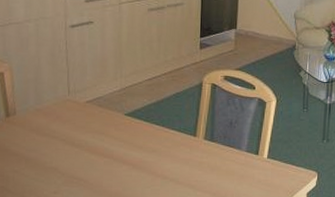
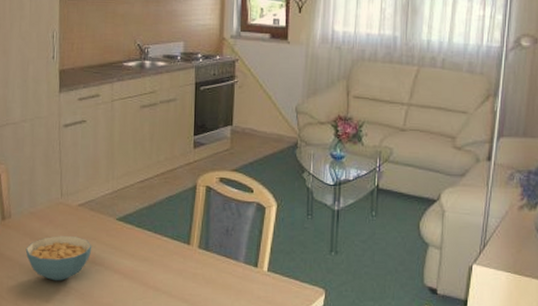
cereal bowl: none [32,131,101,174] -> present [25,236,92,281]

